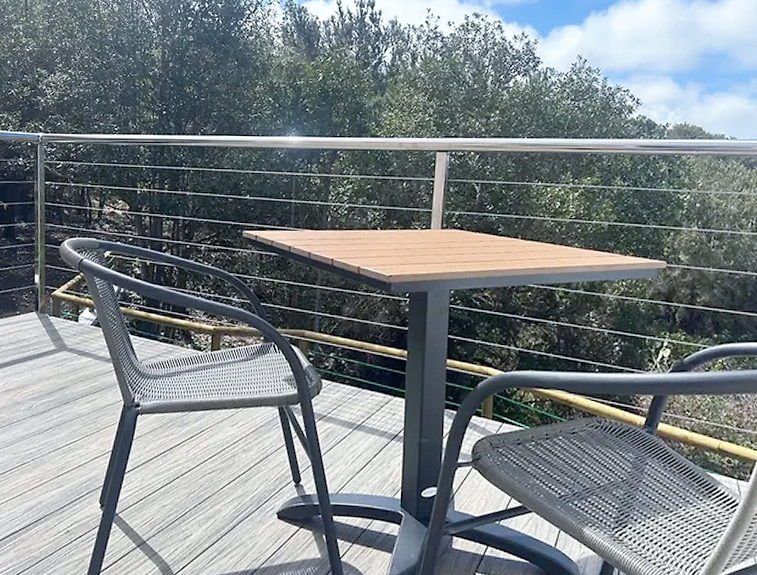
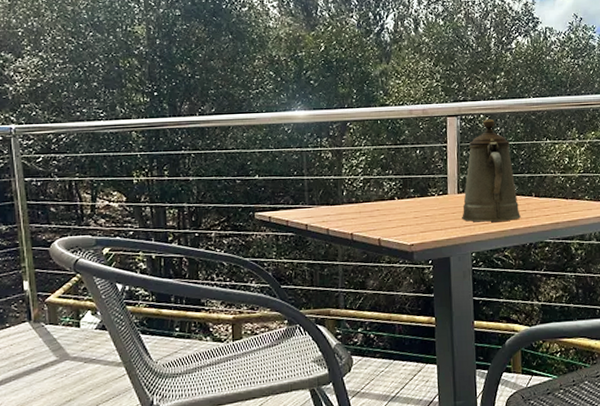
coffee pot: none [443,156,504,261] -> present [462,118,521,222]

